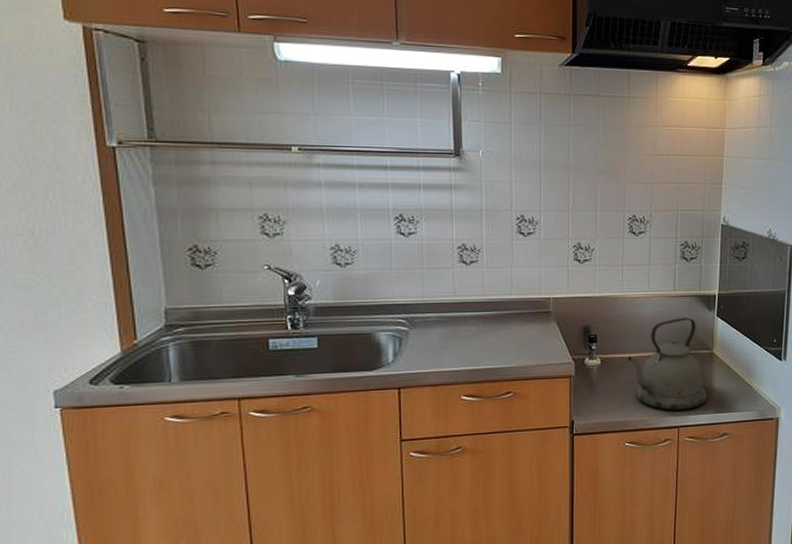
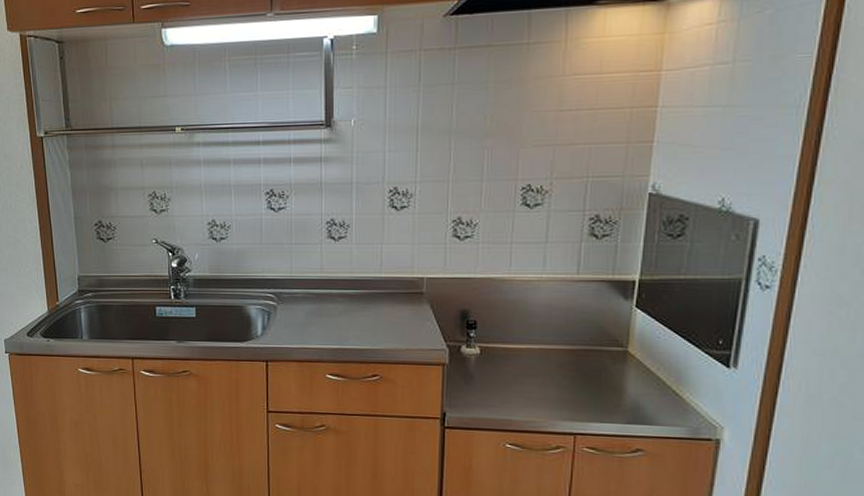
kettle: present [628,318,707,411] -> none [513,307,616,416]

